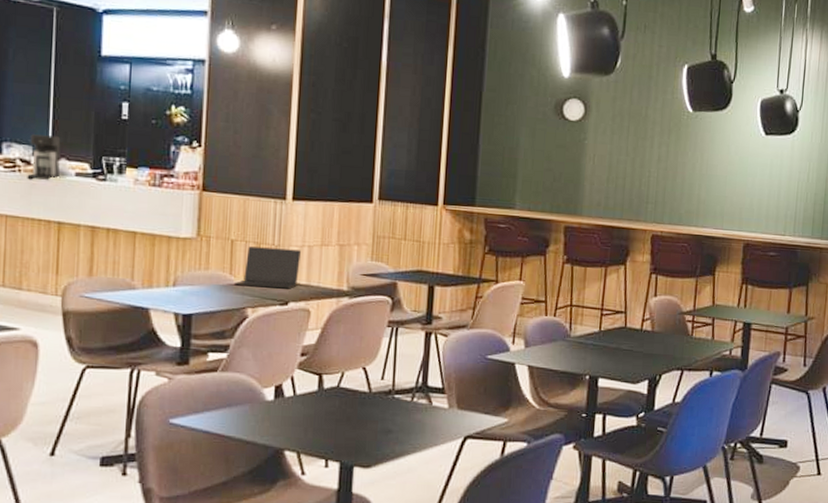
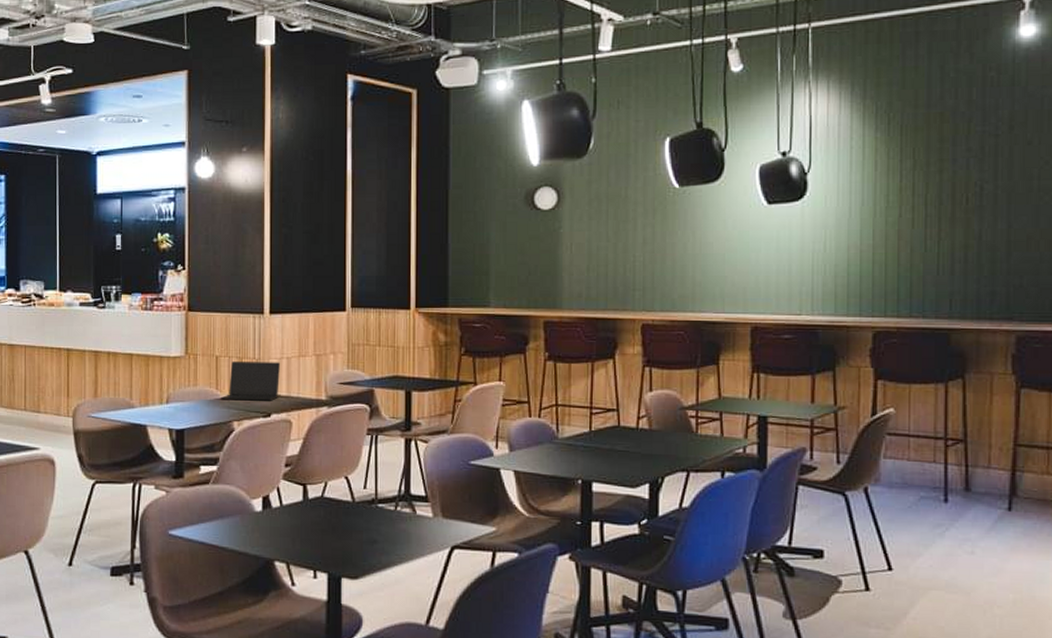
coffee maker: present [27,134,61,181] -> none [40,270,68,312]

